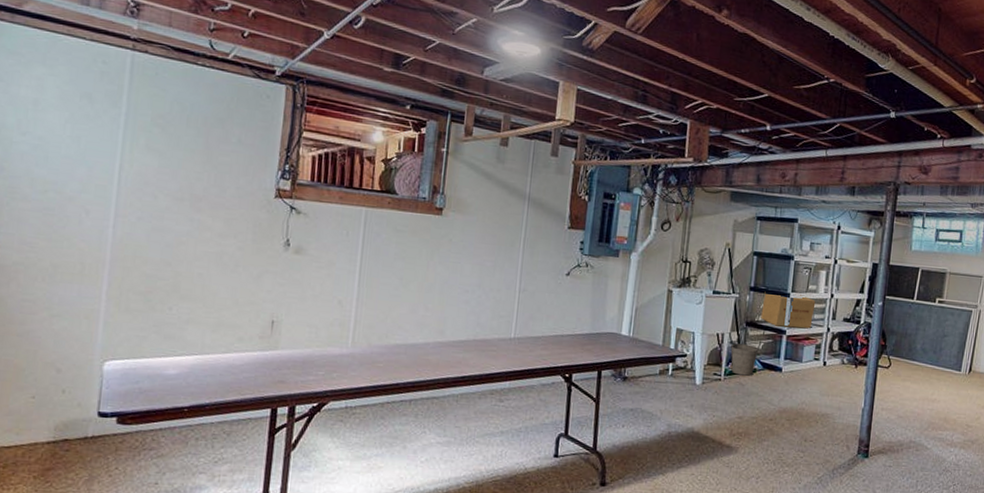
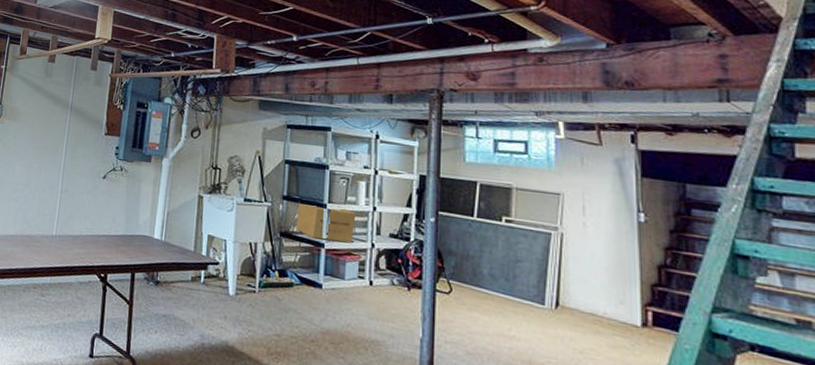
bucket: present [730,343,759,376] -> none [264,254,295,291]

